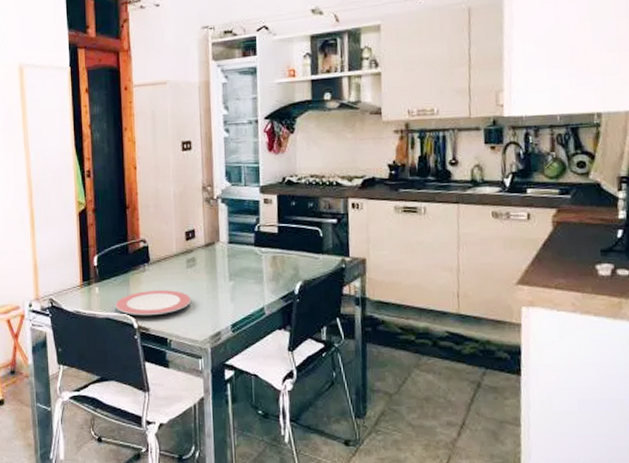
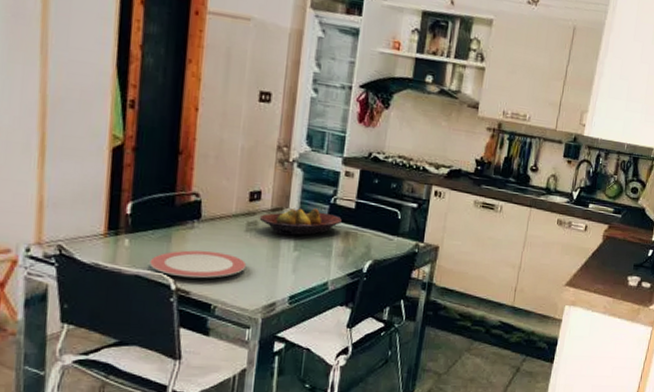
fruit bowl: none [196,238,268,267] -> present [259,208,342,236]

